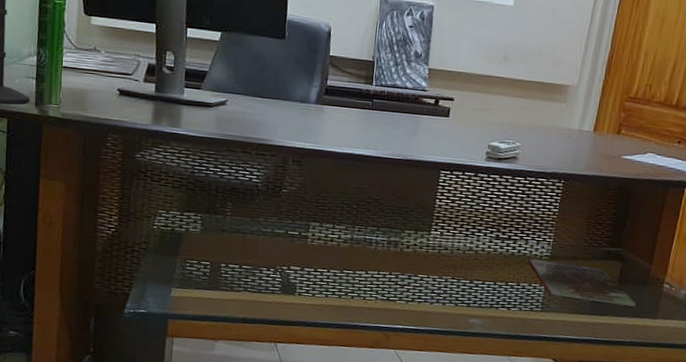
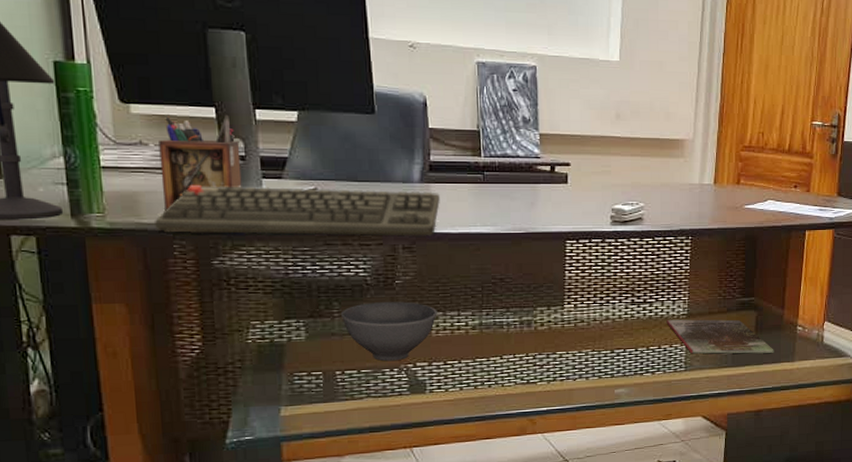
computer keyboard: none [95,88,331,153] -> present [153,186,440,237]
desk organizer: none [105,26,171,108] -> present [159,113,242,211]
bowl: none [232,206,315,262] -> present [340,302,437,362]

